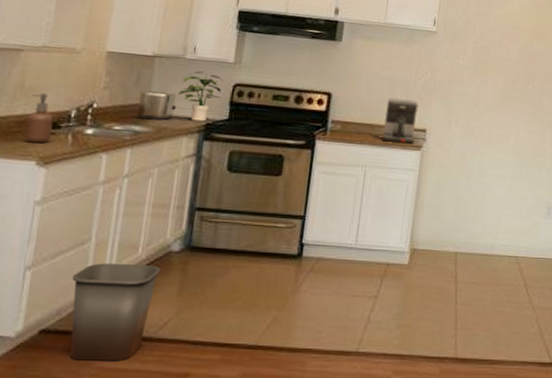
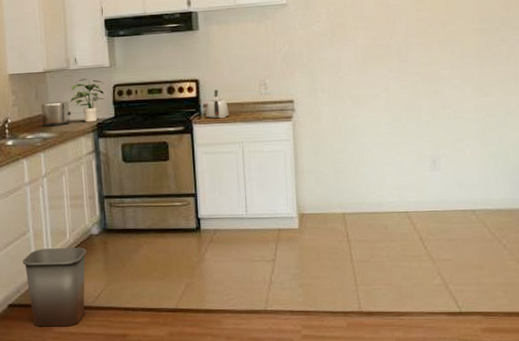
kettle: none [331,106,358,139] -> present [205,89,229,119]
coffee maker: present [382,98,419,144] -> none [251,74,284,117]

